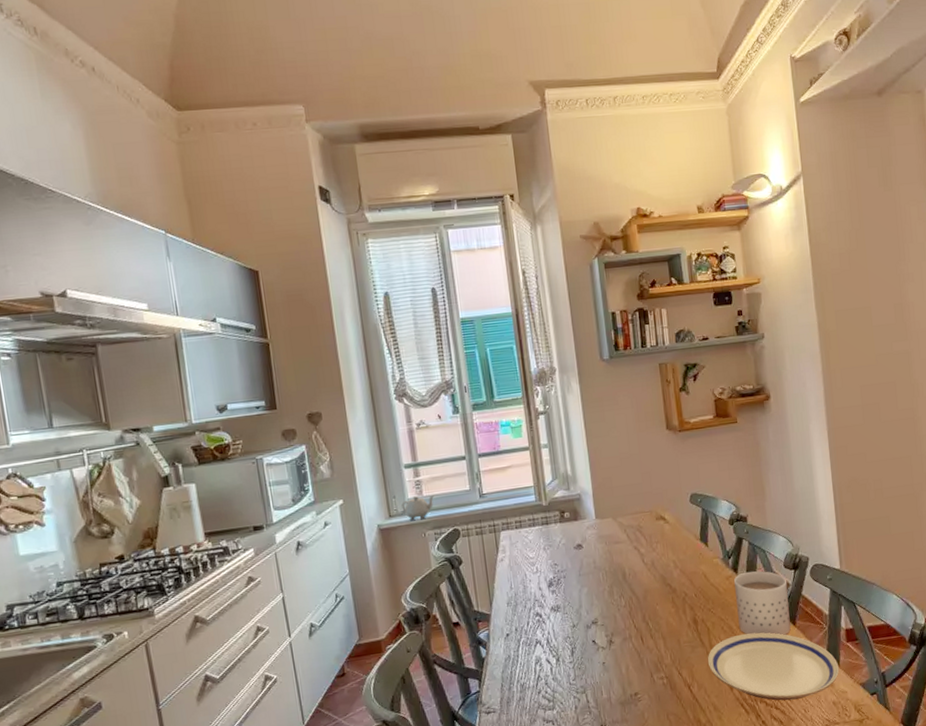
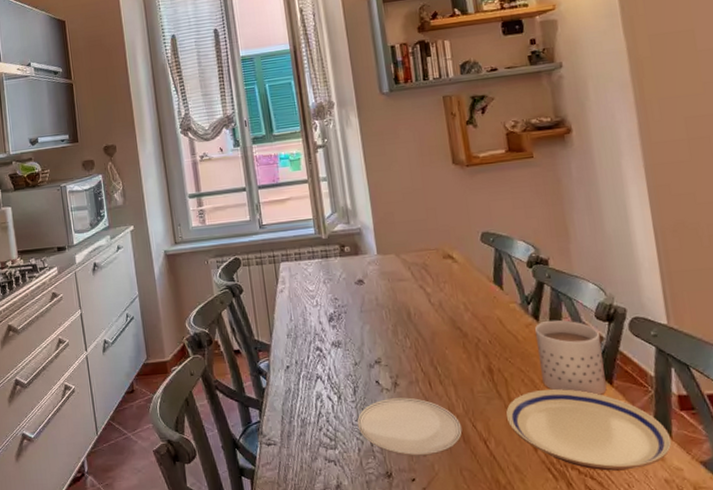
teapot: present [401,495,435,521] -> none [186,224,217,249]
plate: none [574,653,670,708] -> present [357,397,463,456]

